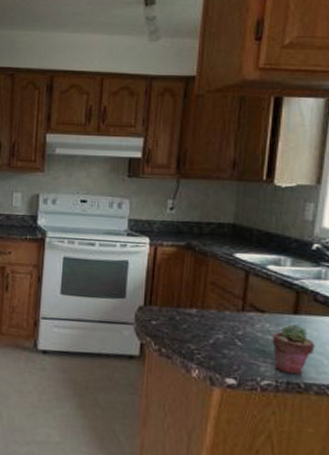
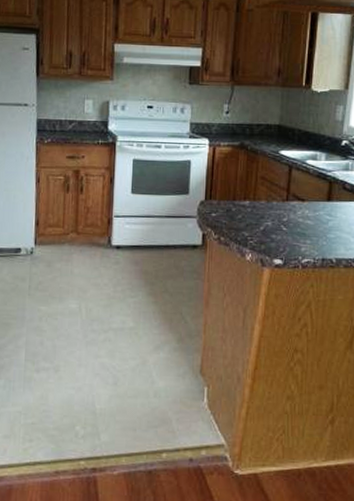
potted succulent: present [272,324,315,375] -> none [311,210,344,252]

